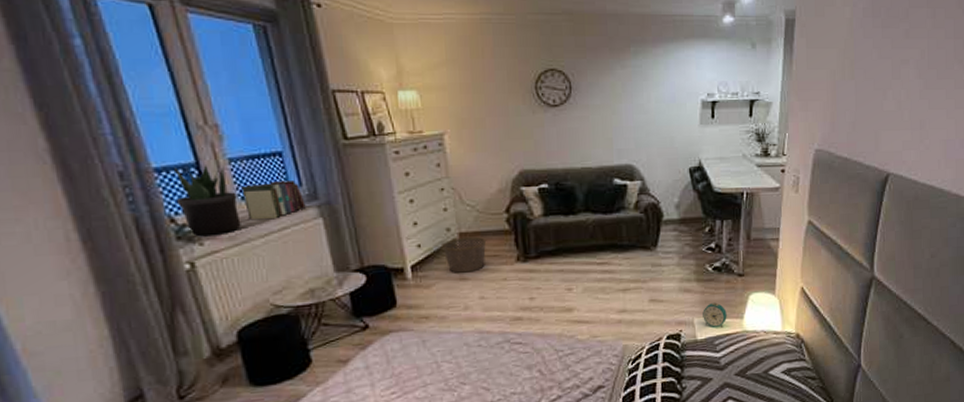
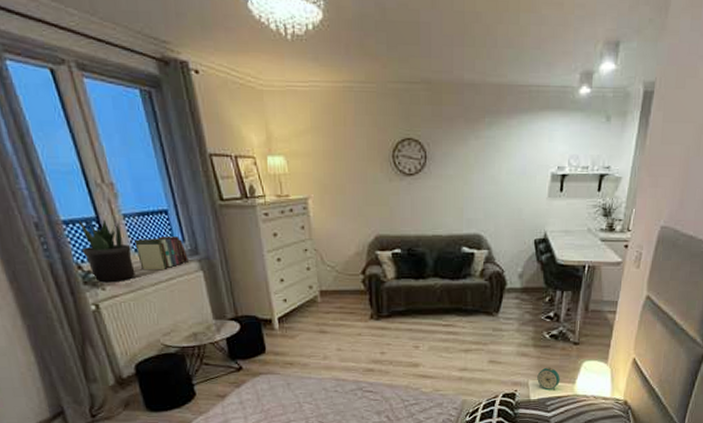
basket: present [440,236,487,274] -> none [304,294,344,328]

